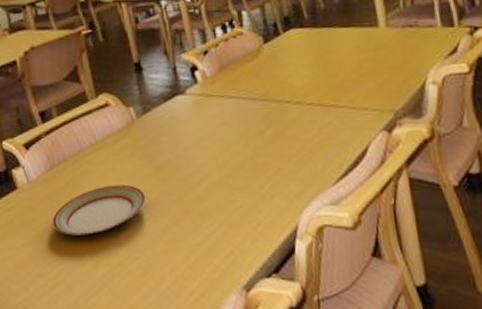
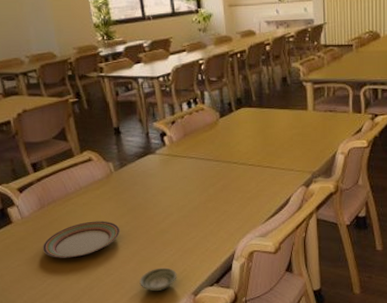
saucer: none [172,249,222,283] -> present [139,267,177,291]

